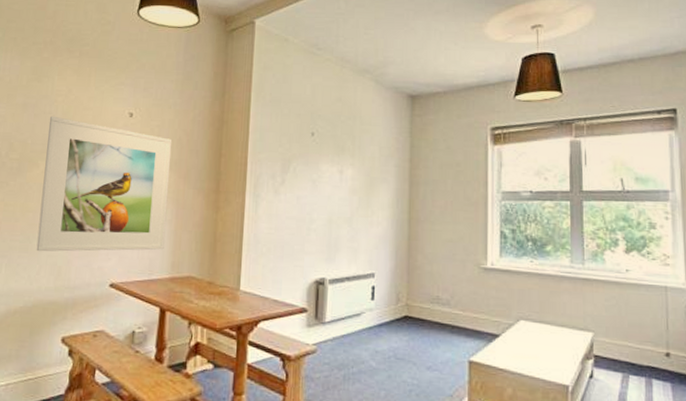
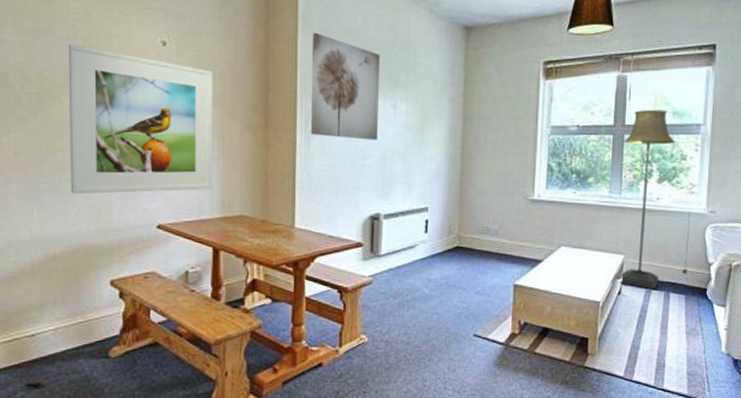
wall art: none [259,103,327,204] -> present [311,32,380,140]
floor lamp: none [582,175,641,374] -> present [619,109,676,289]

